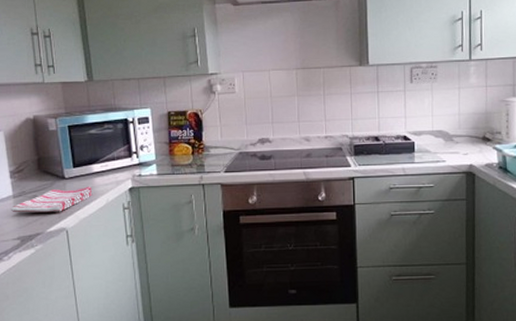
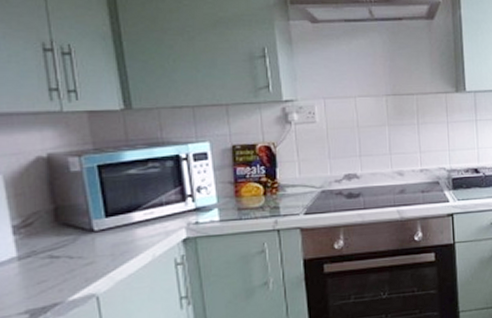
dish towel: present [10,186,93,213] -> none [14,239,133,280]

